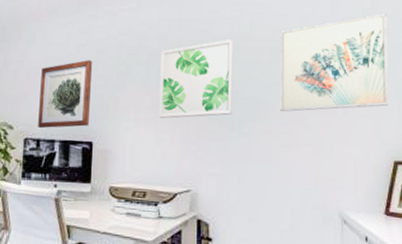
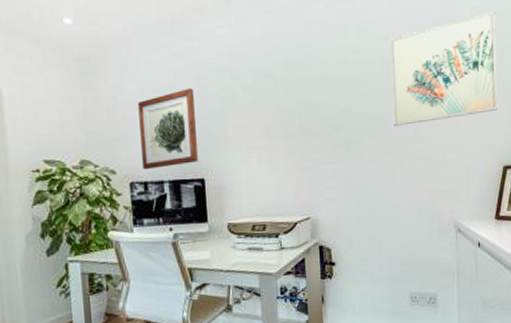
wall art: present [159,39,234,118] -> none [267,52,347,145]

